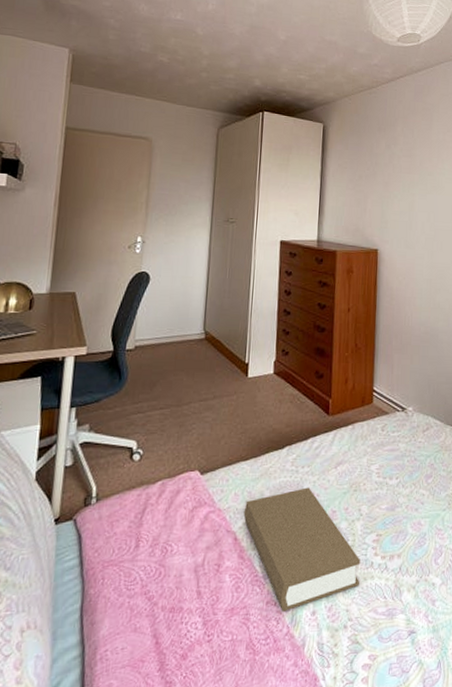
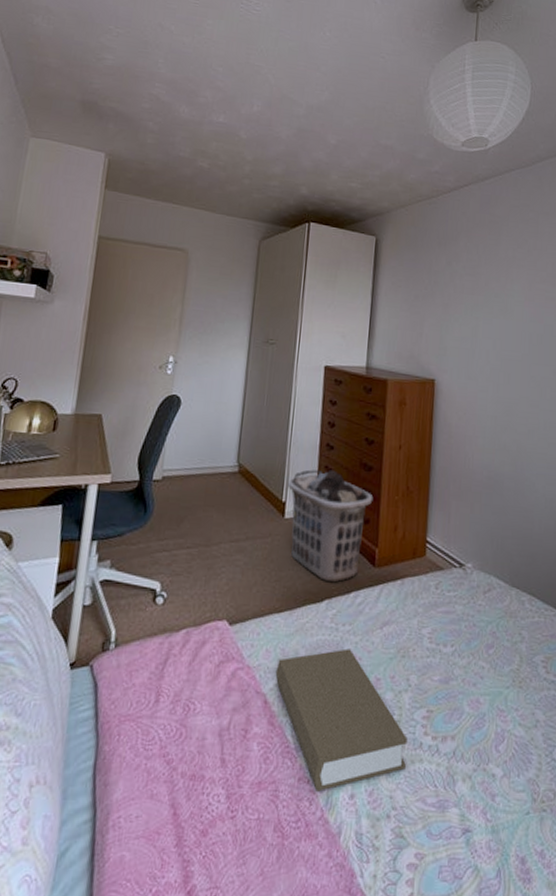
clothes hamper: none [249,333,326,431] -> present [287,469,374,583]

